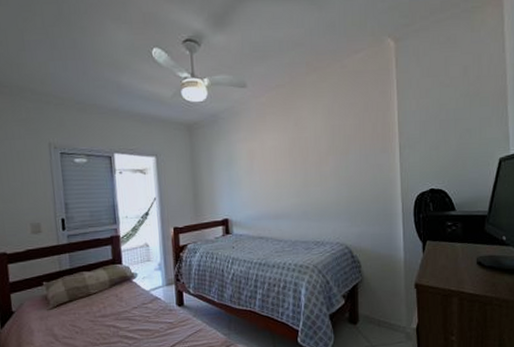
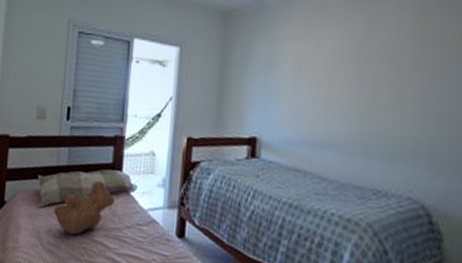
teddy bear: none [63,275,120,326] -> present [53,180,115,235]

